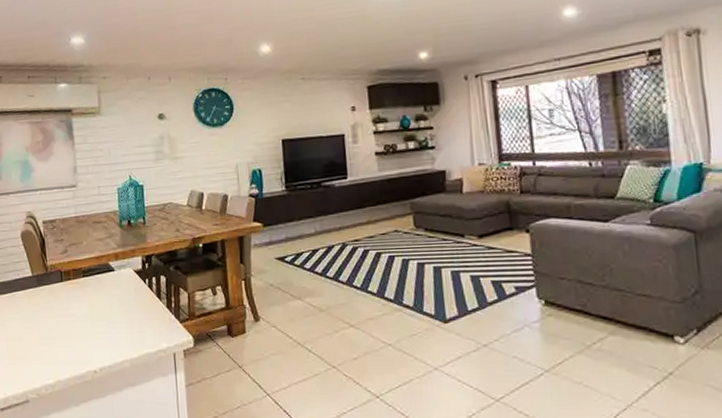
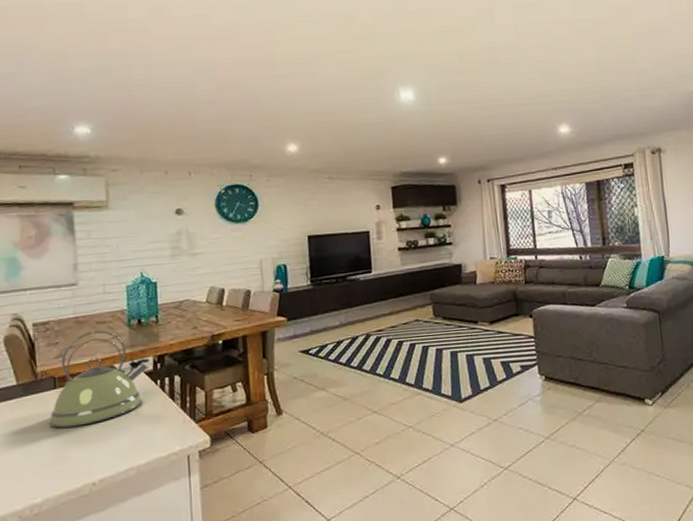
kettle: none [58,229,140,318] -> present [49,330,151,429]

